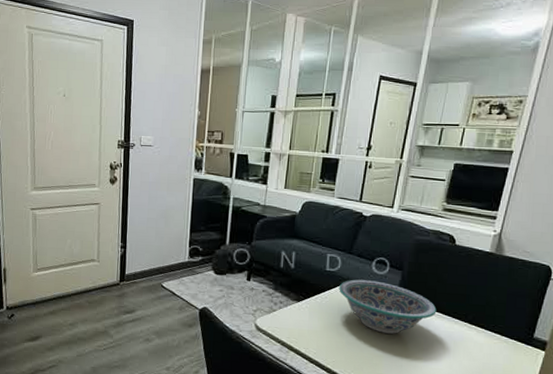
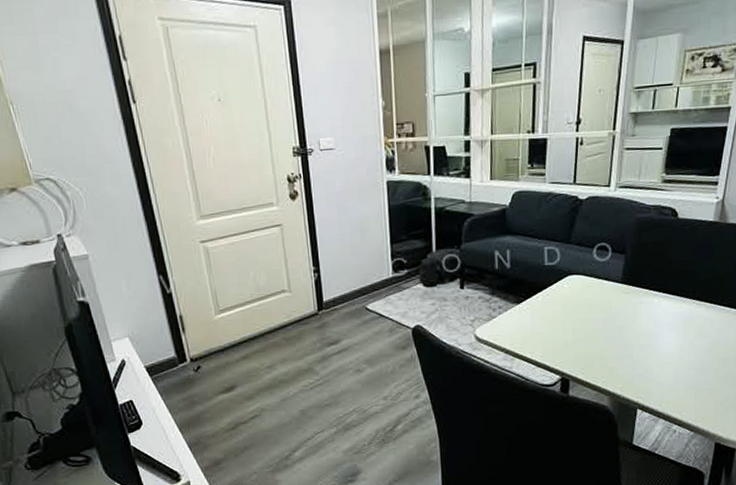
decorative bowl: present [339,279,437,334] -> none [560,269,664,324]

